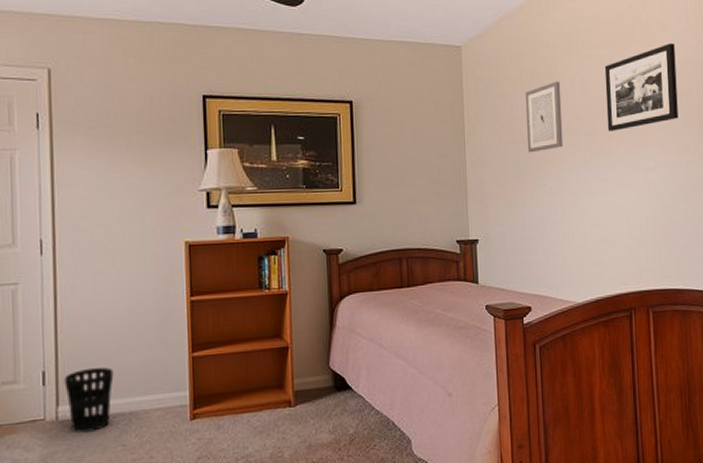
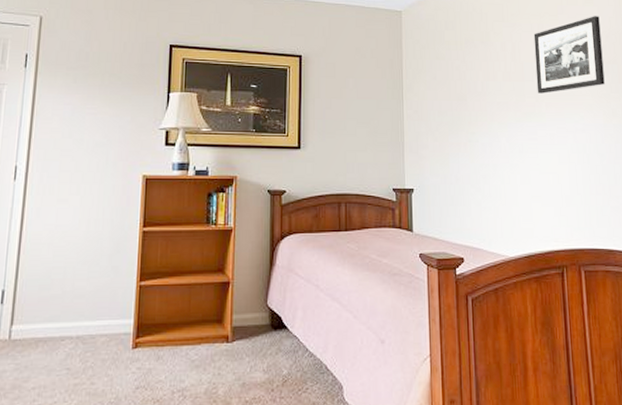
wastebasket: present [64,367,114,433] -> none [20,289,67,353]
wall art: present [526,81,564,153] -> none [460,45,495,110]

